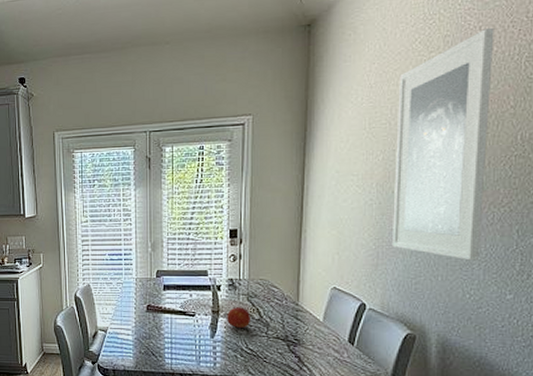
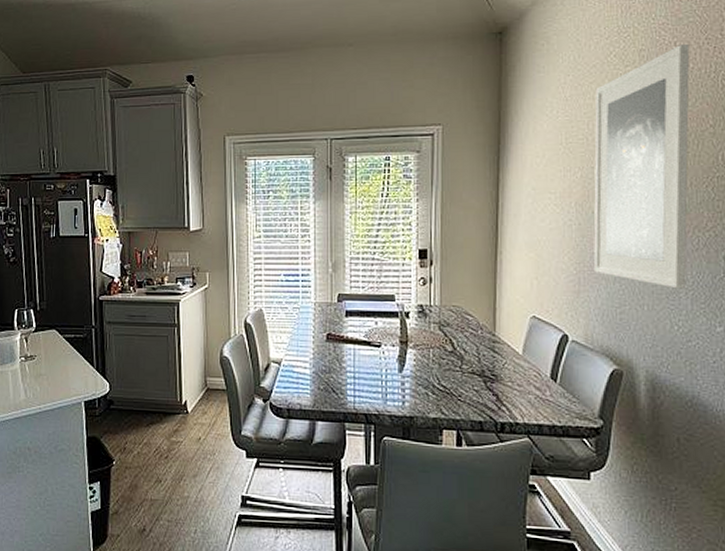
fruit: present [227,307,250,329] -> none [417,337,442,362]

